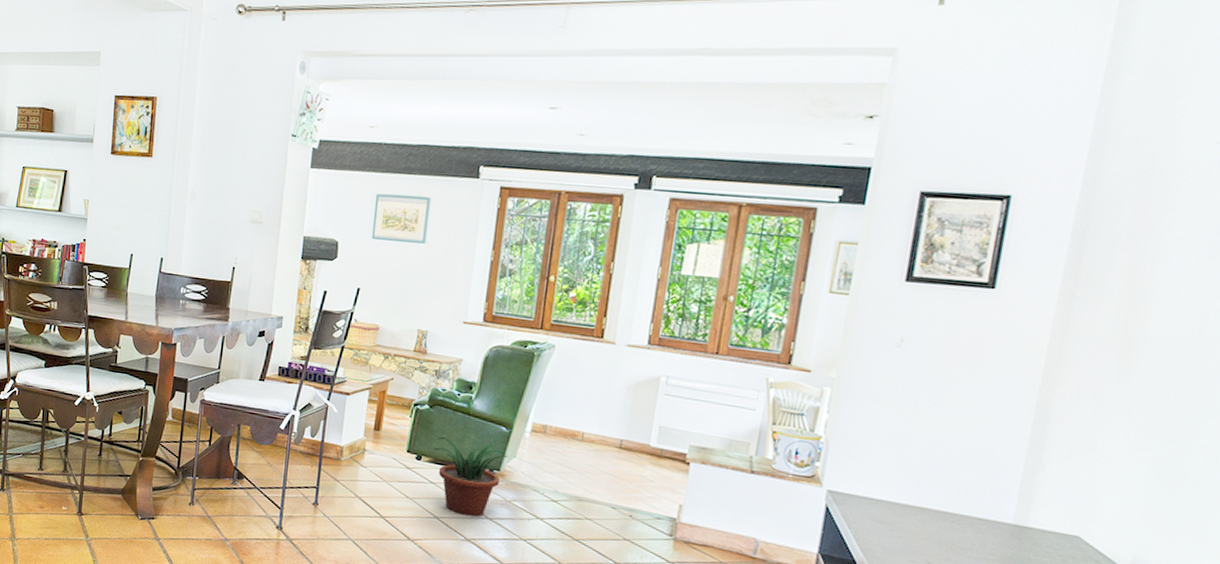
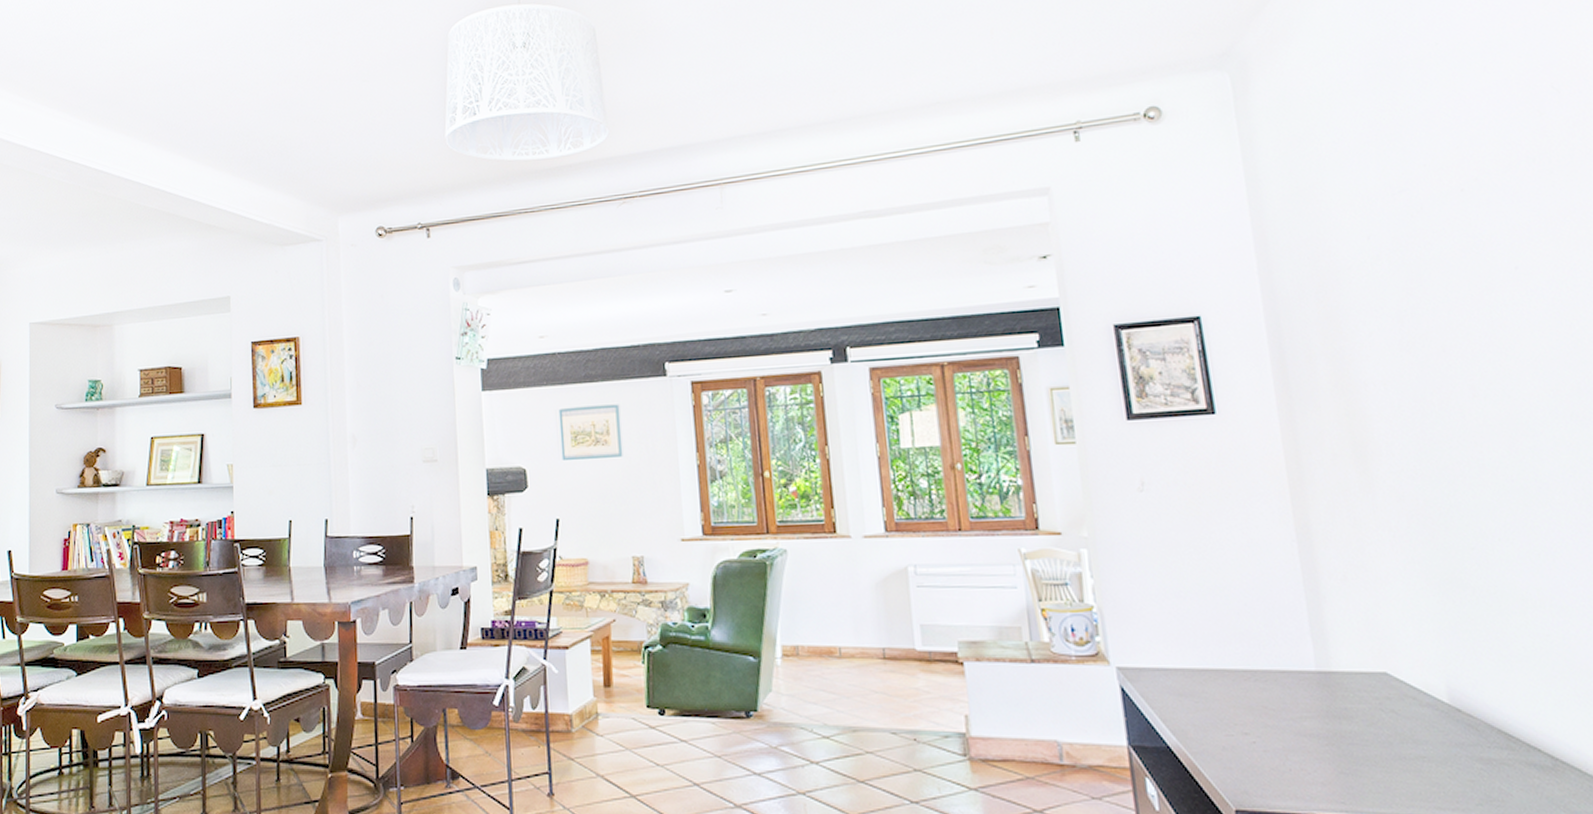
potted plant: present [434,437,508,517] -> none [677,678,763,775]

